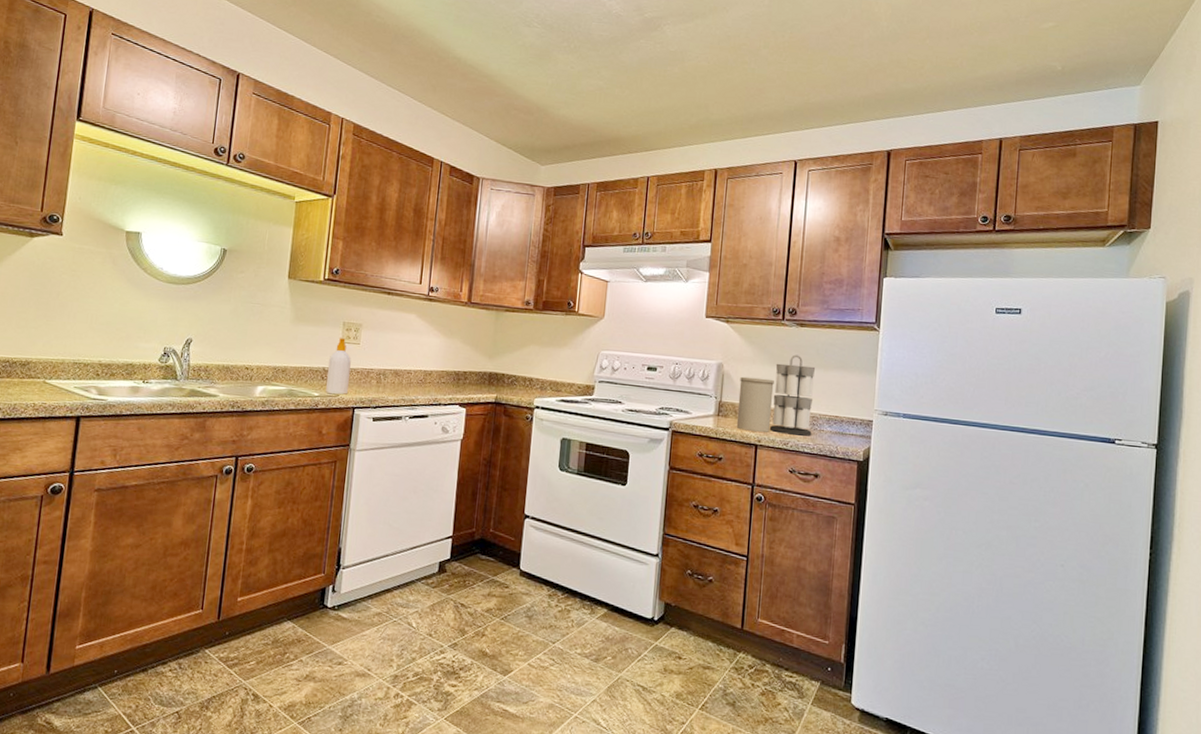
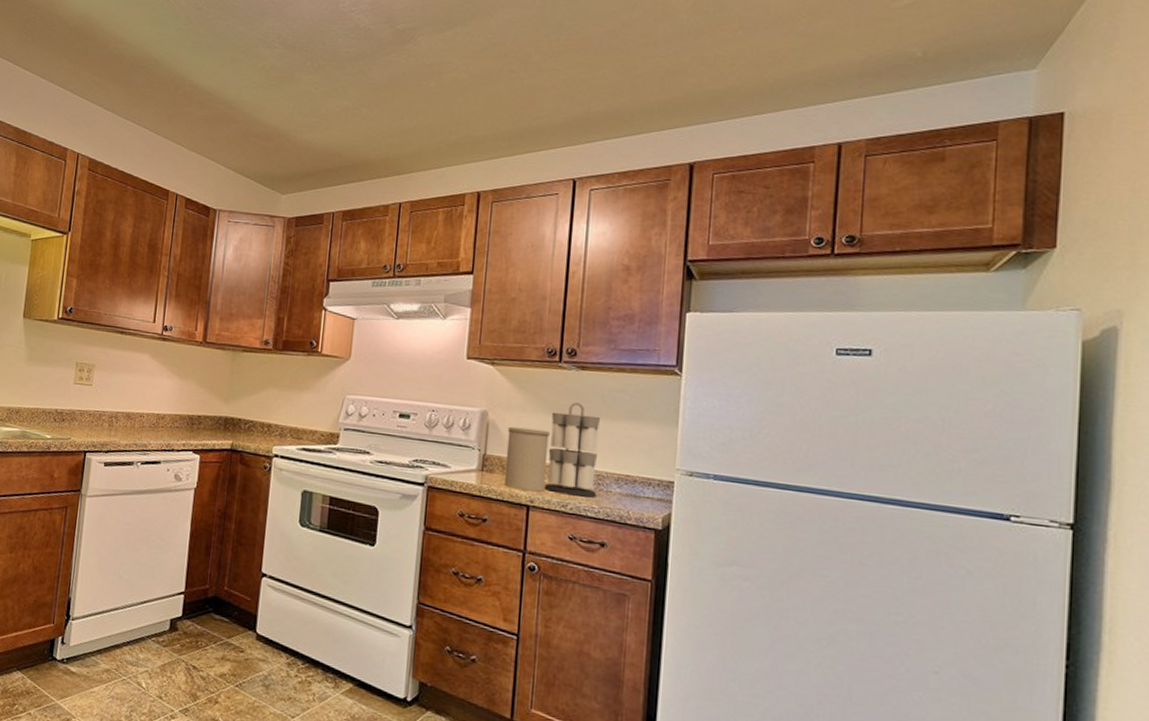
soap bottle: present [326,338,351,395] -> none [58,379,84,438]

